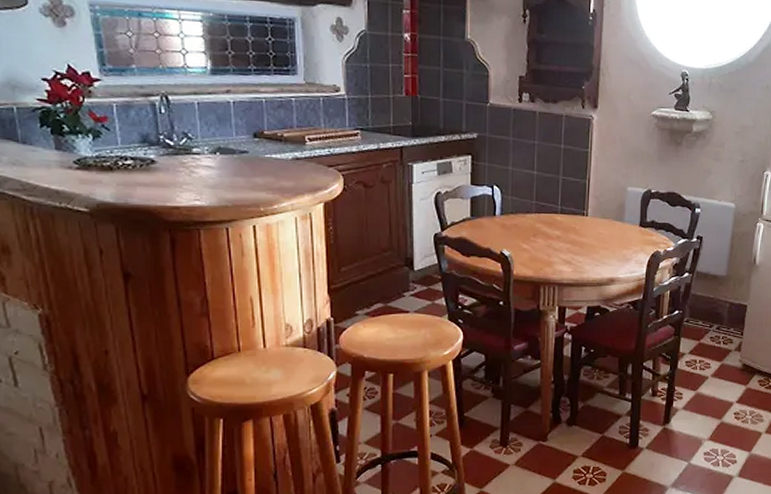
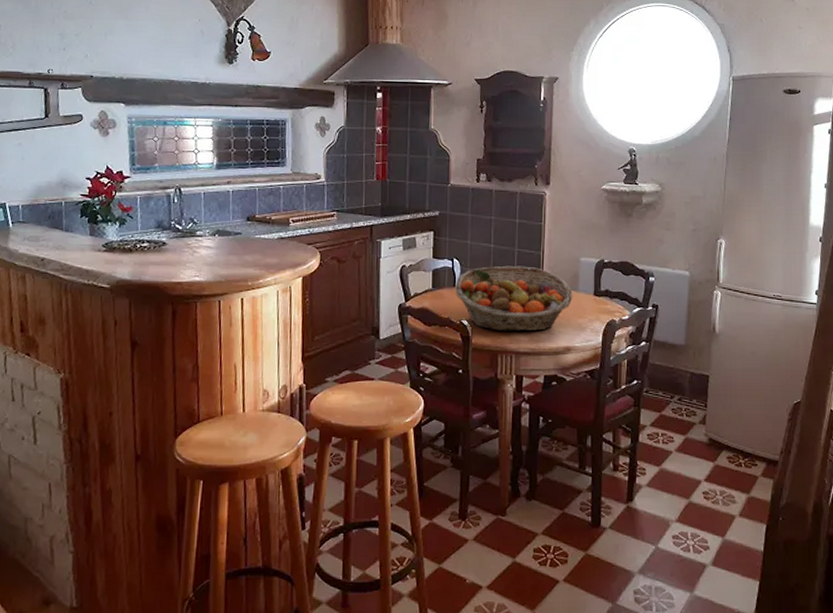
fruit basket: none [494,194,619,263] -> present [454,265,573,332]

